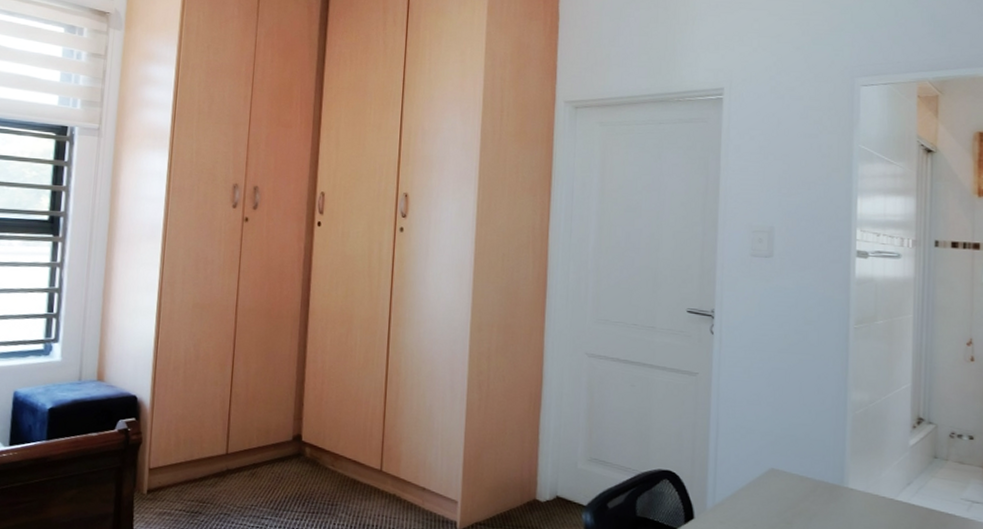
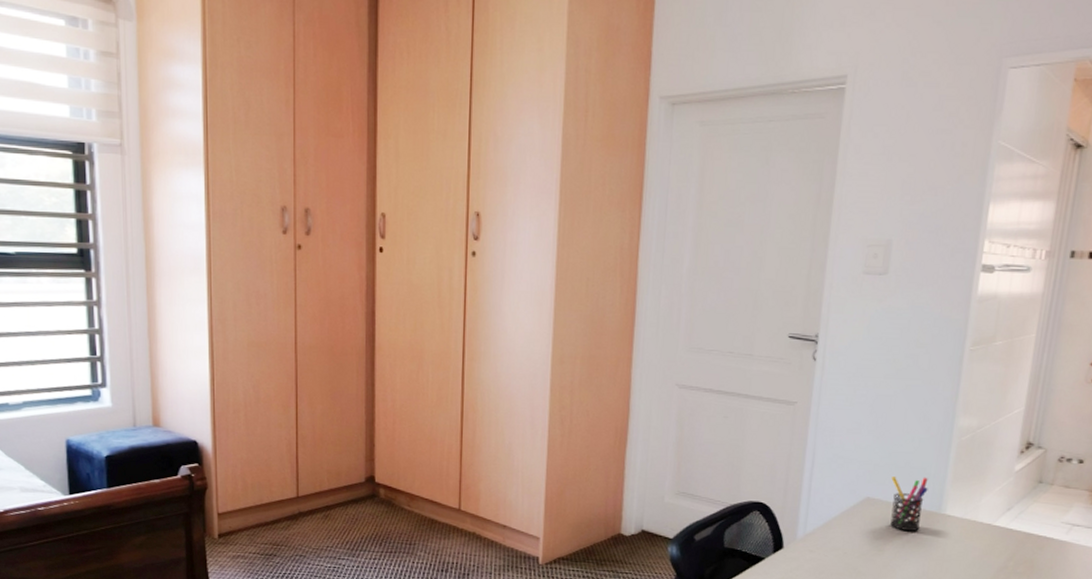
pen holder: none [793,448,829,505] -> present [890,477,928,532]

